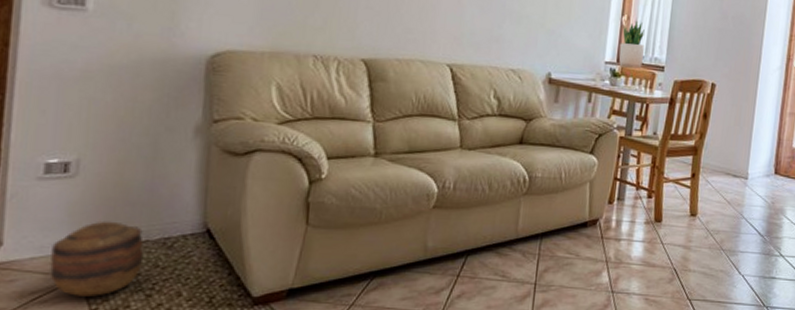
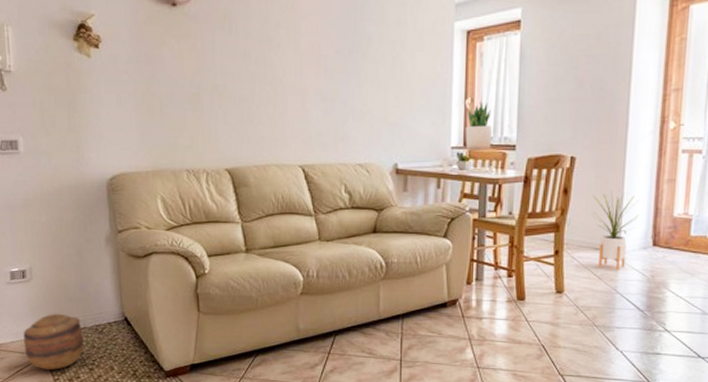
house plant: none [727,118,767,196] -> present [592,189,641,270]

